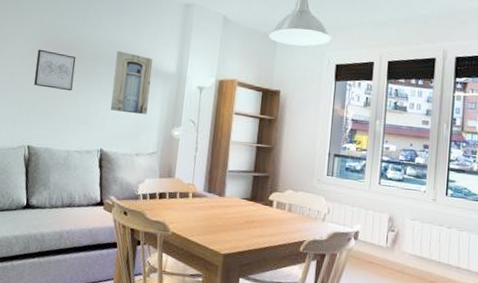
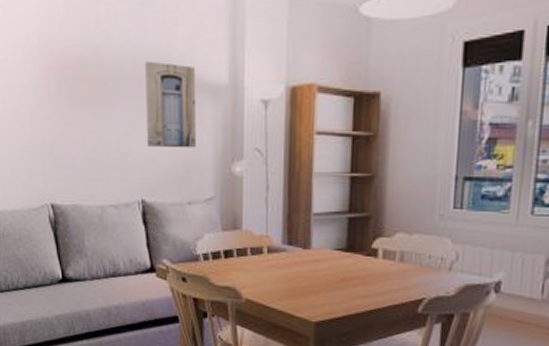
wall art: present [34,49,76,91] -> none [42,72,94,127]

